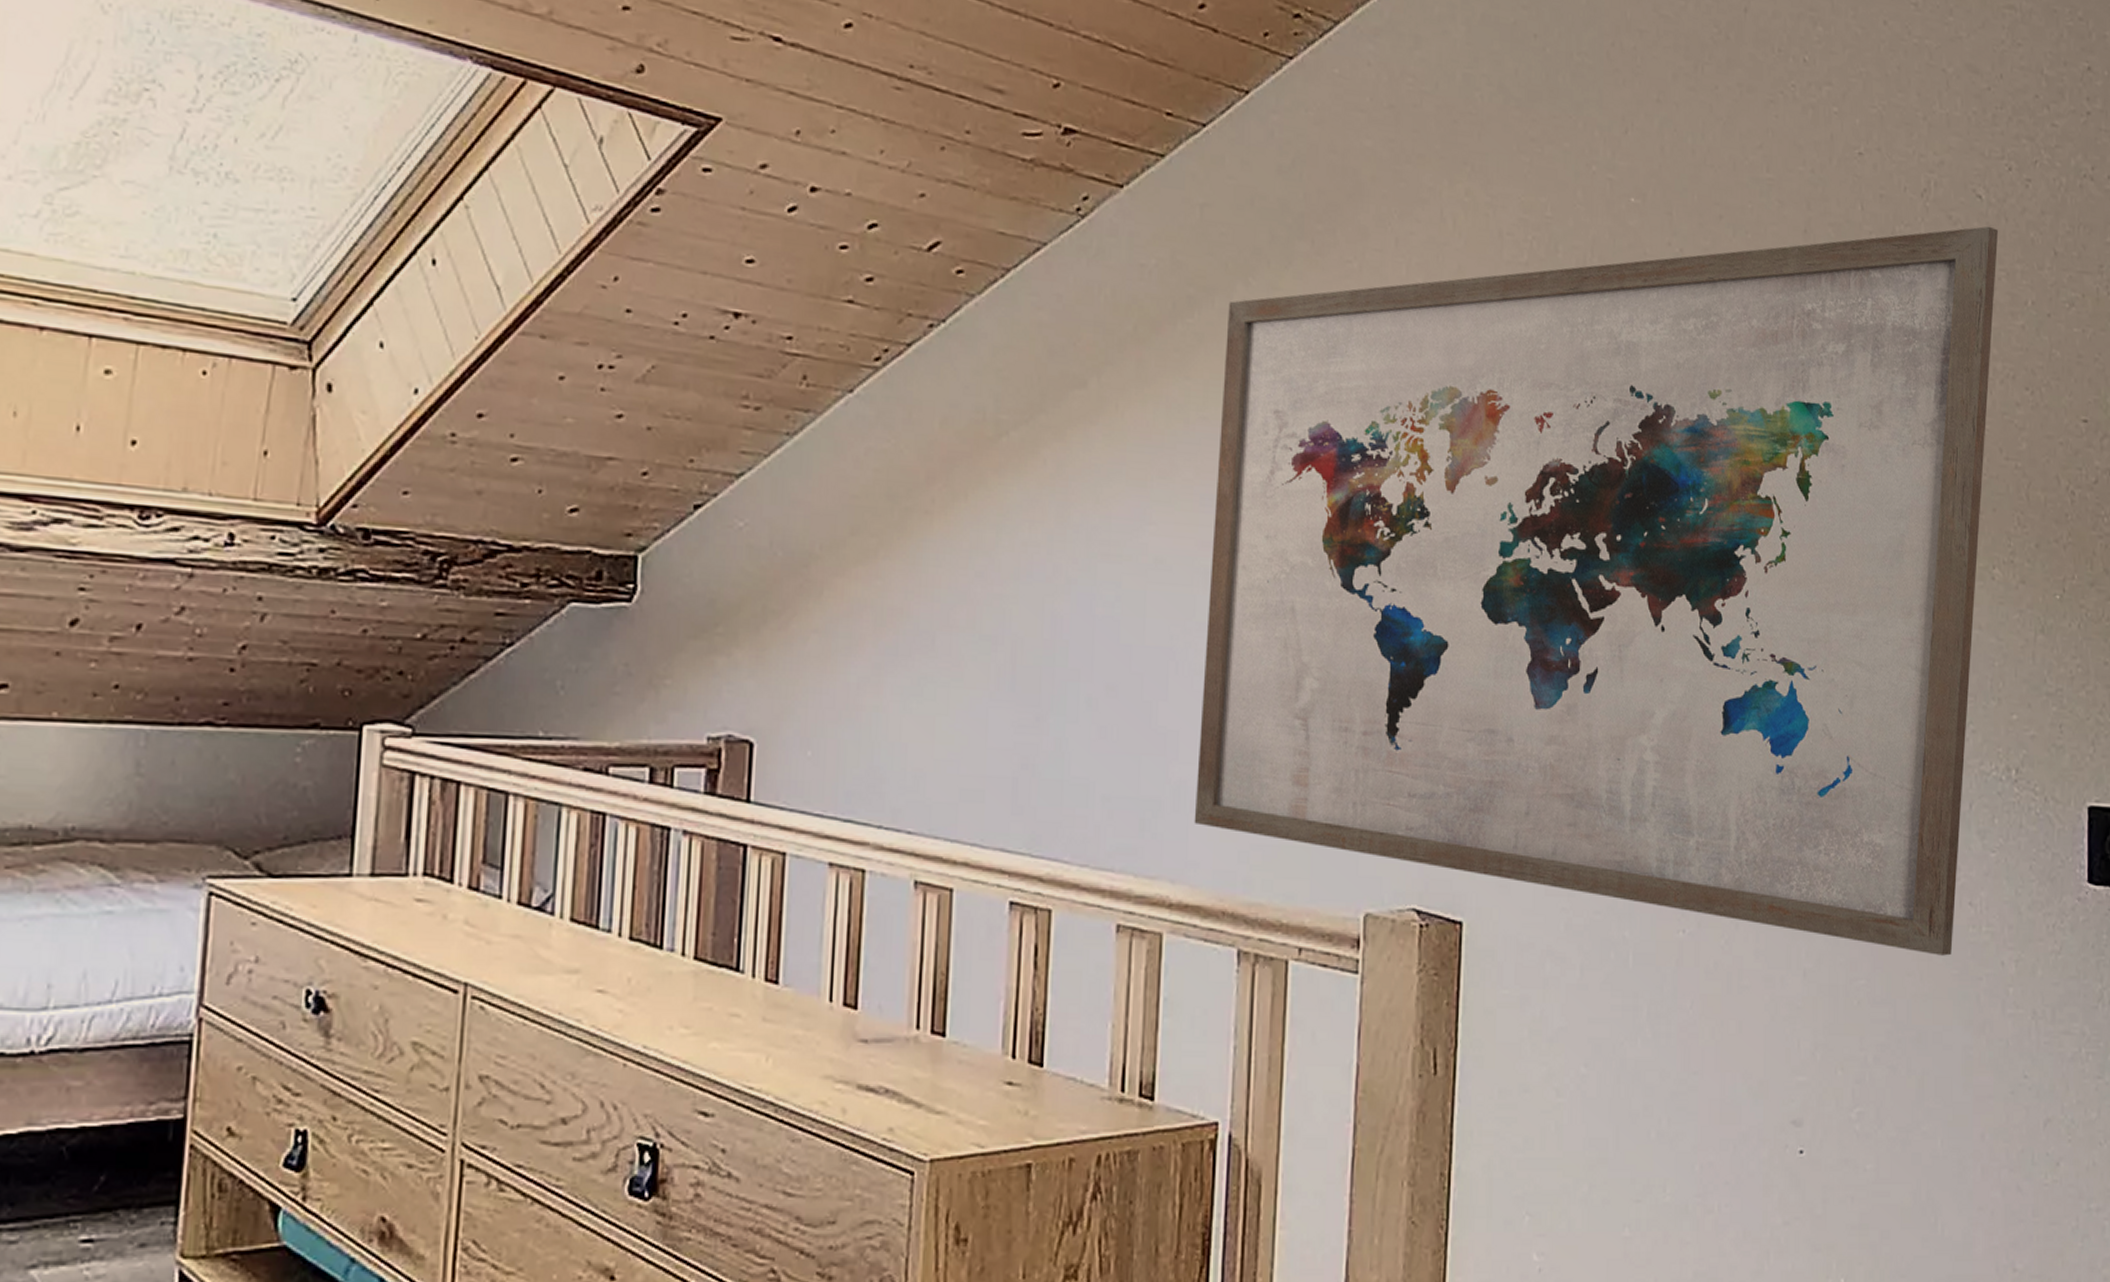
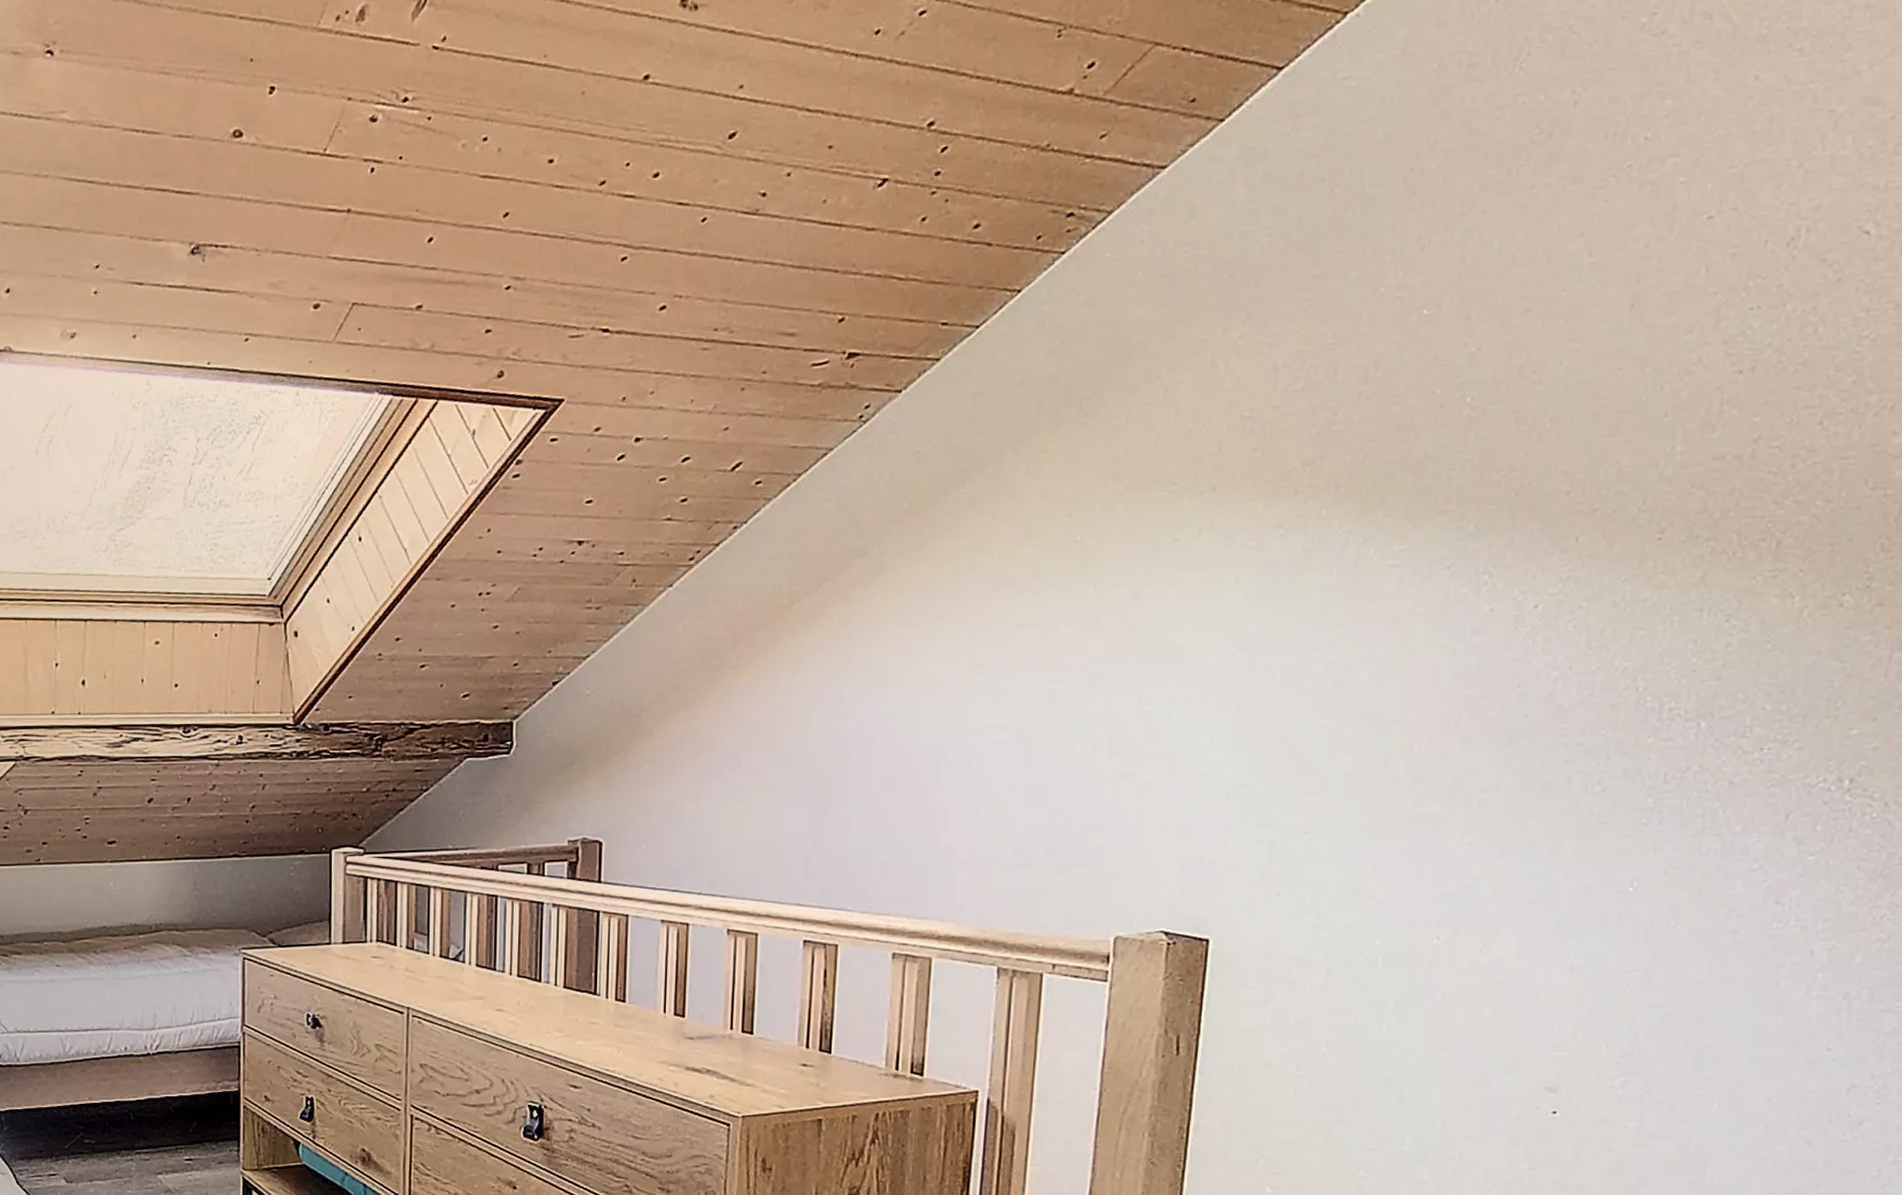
wall art: present [1194,226,1999,956] -> none [960,260,1890,948]

